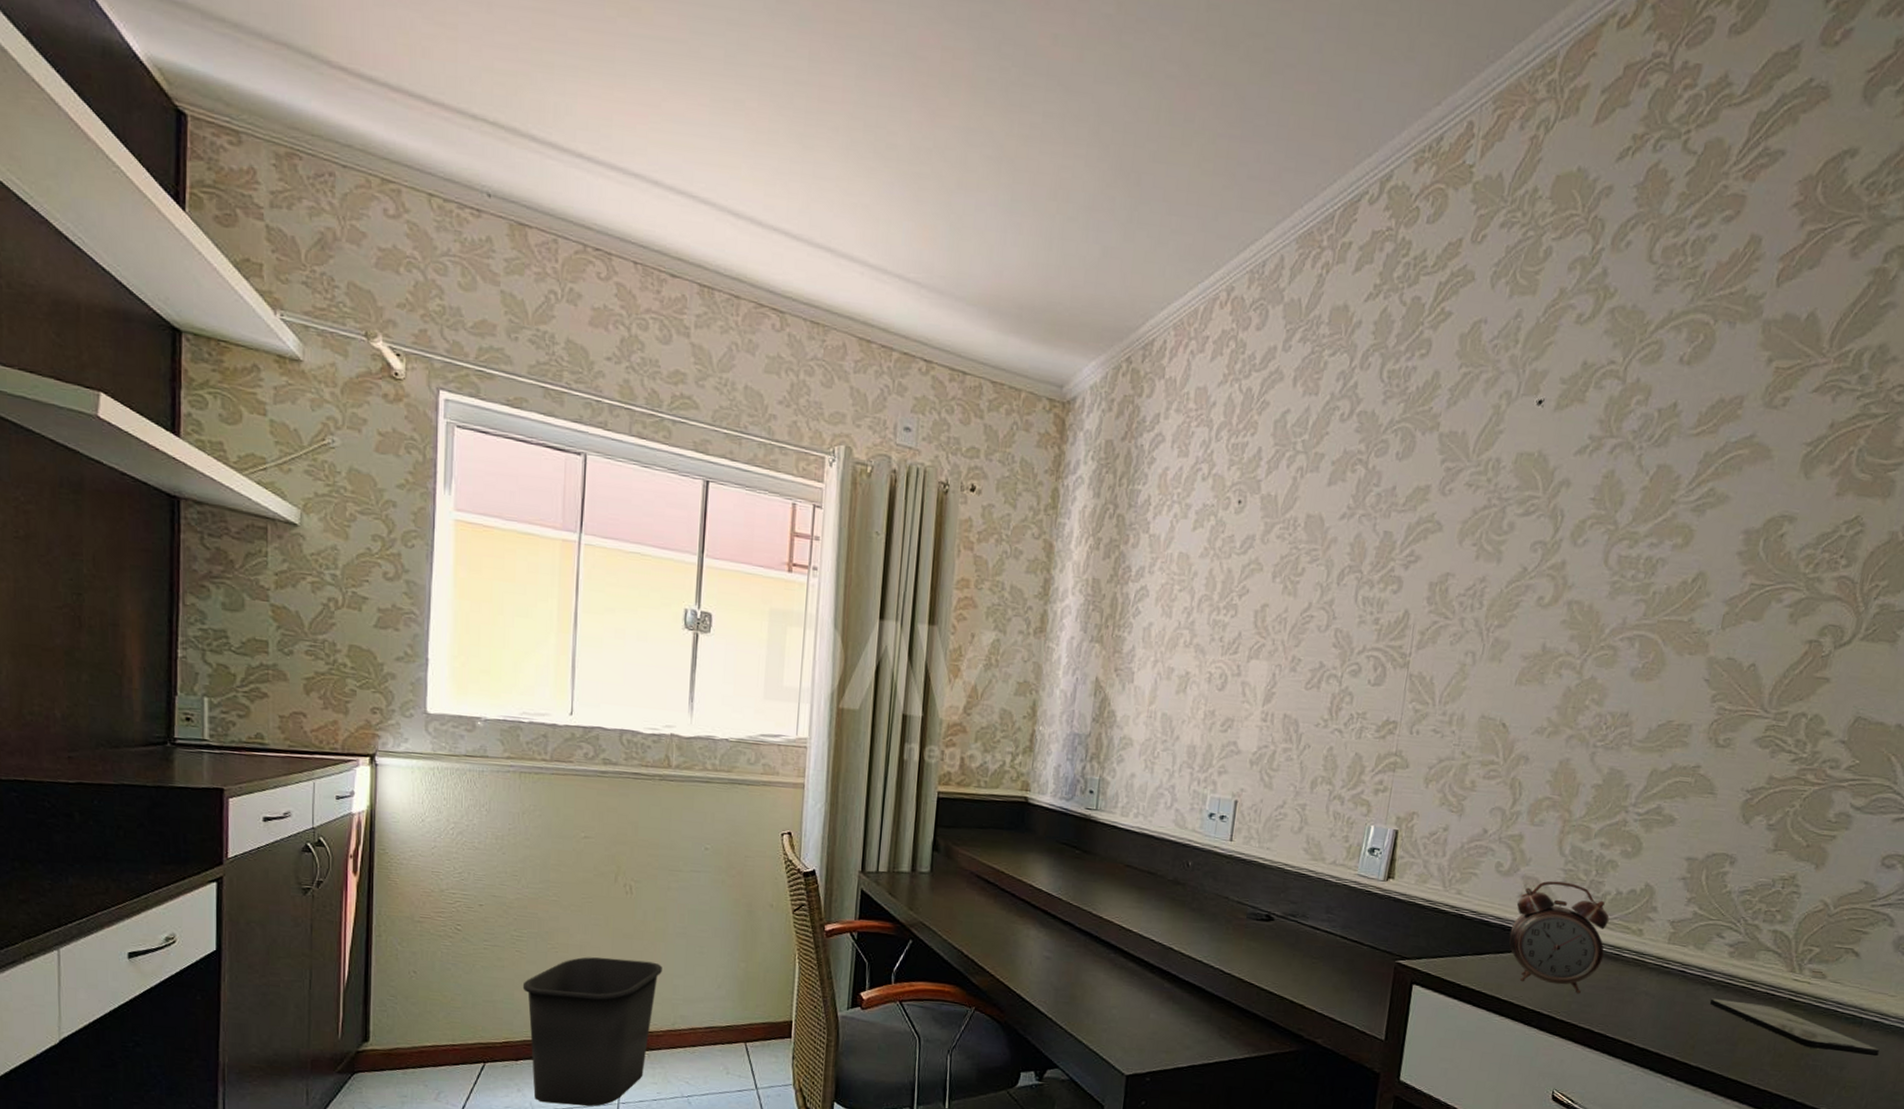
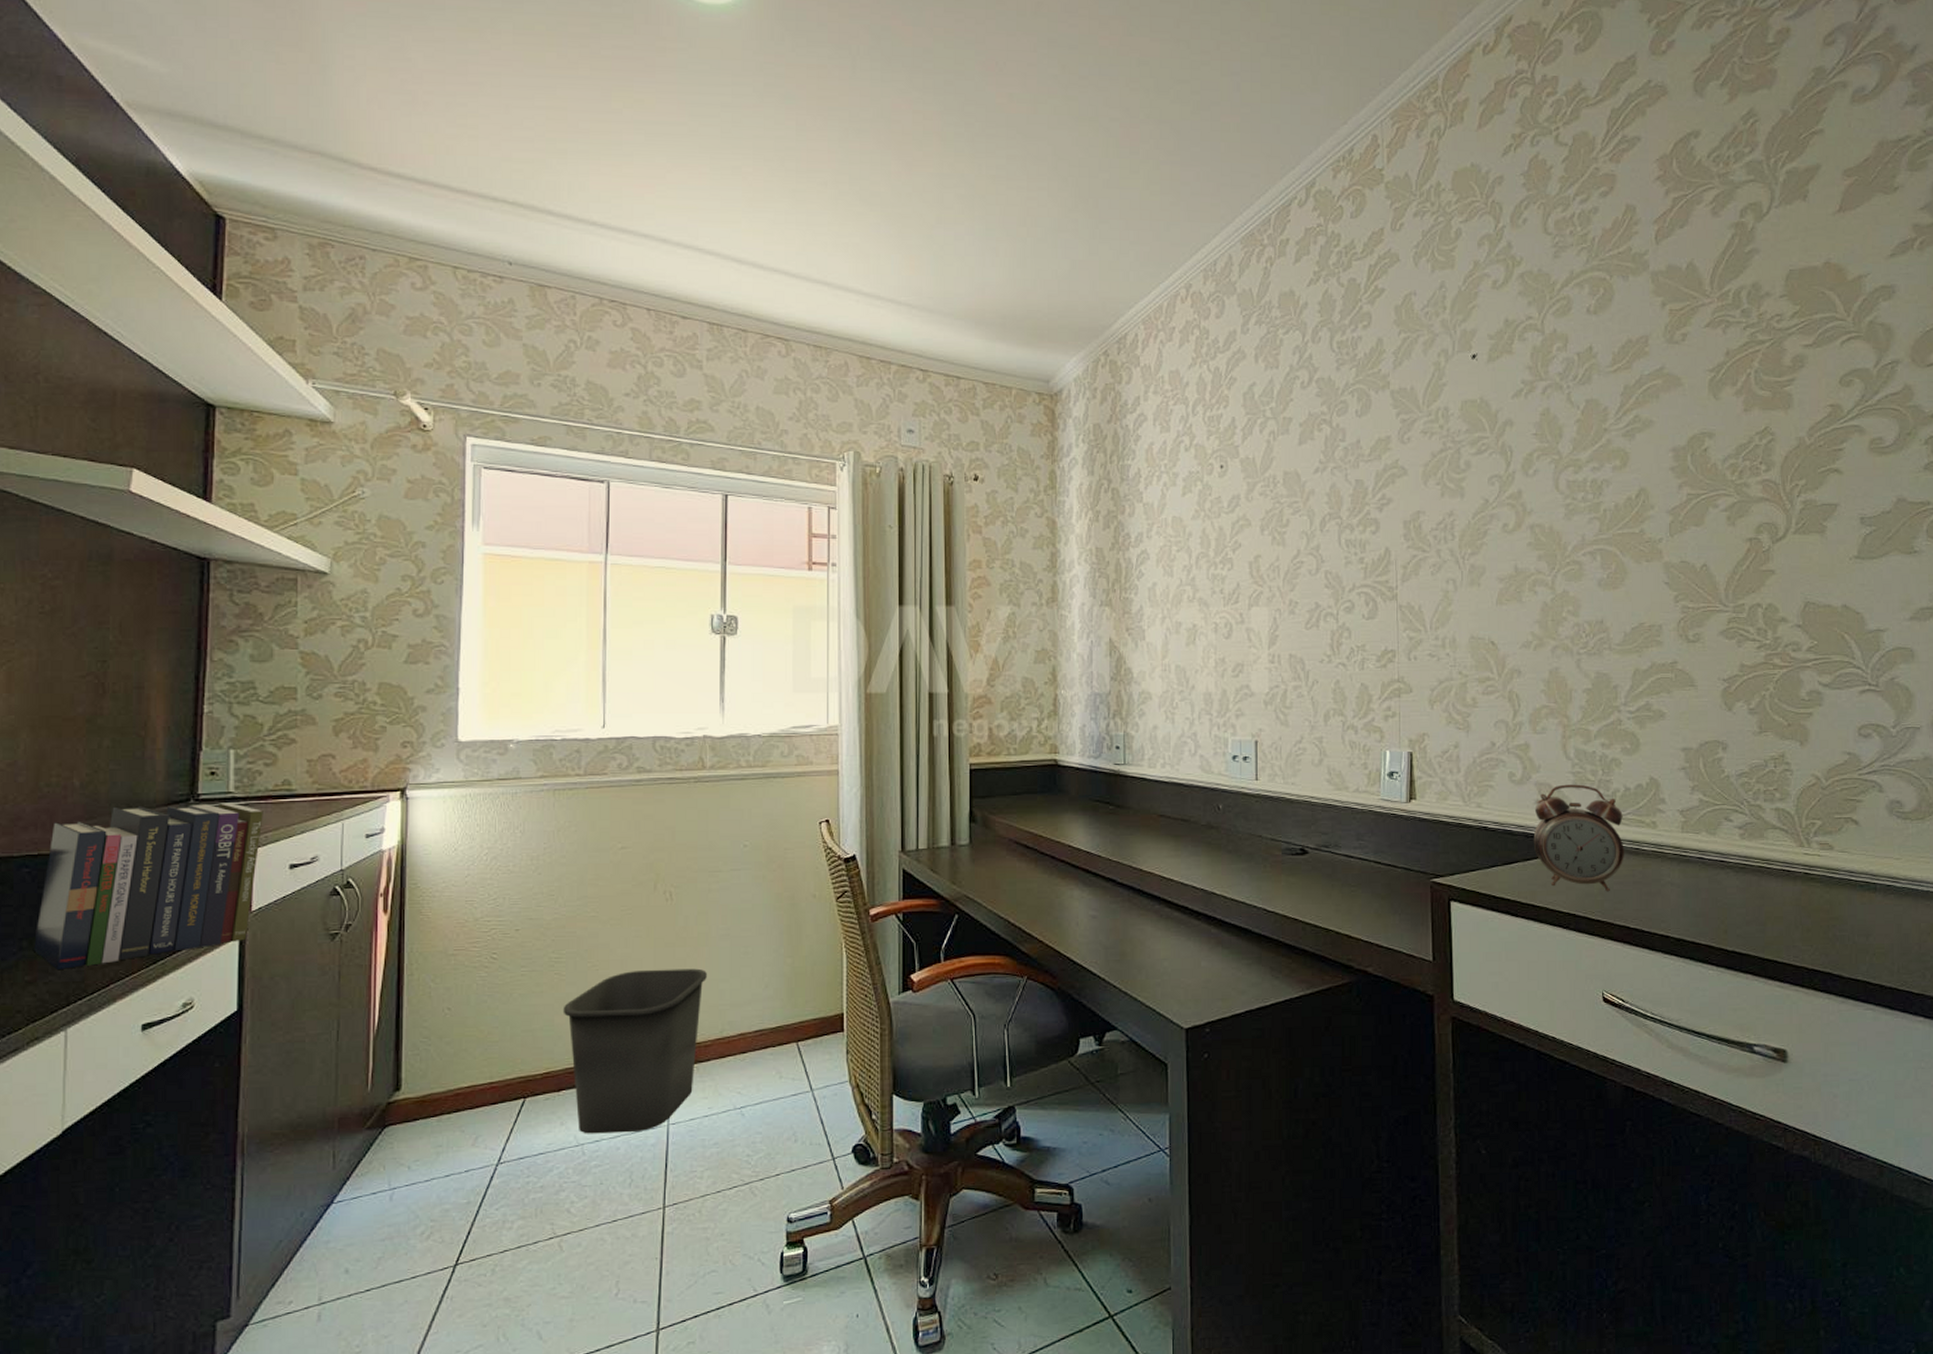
books: none [25,741,238,893] -> present [34,803,263,971]
phone: present [1709,997,1880,1057] -> none [1732,880,1898,920]

